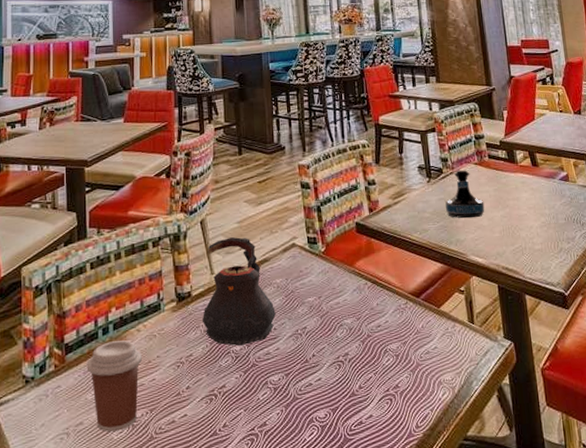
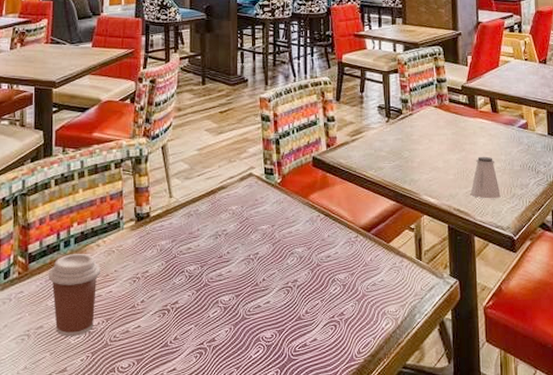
teapot: present [202,237,276,346] -> none [158,164,230,266]
tequila bottle: present [445,170,485,219] -> none [403,112,441,160]
saltshaker: none [517,211,548,255] -> present [470,156,501,199]

